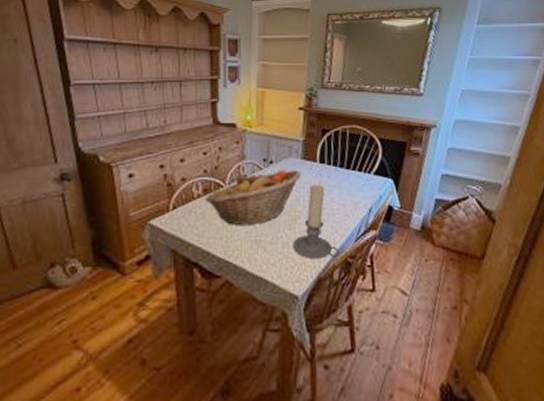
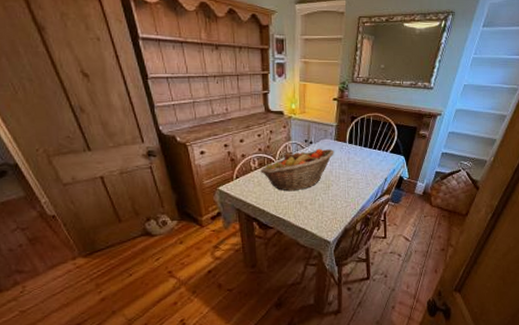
candle holder: present [292,184,340,260] -> none [326,160,362,216]

